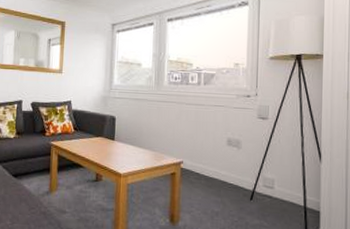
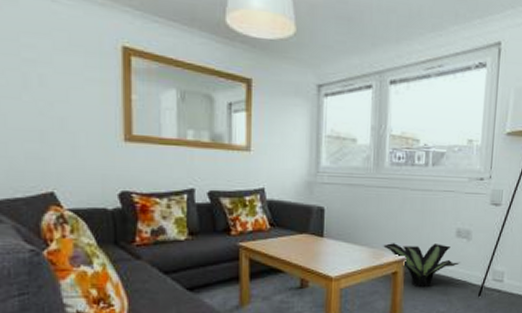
potted plant: none [163,148,232,189] -> present [383,243,460,288]

